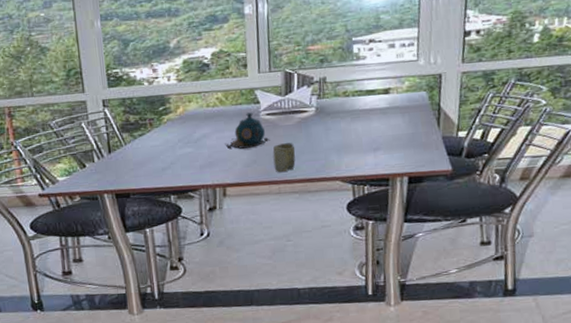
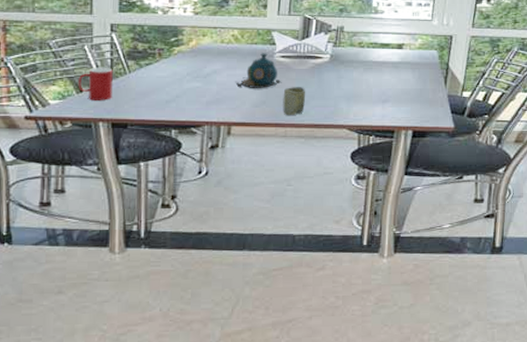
cup: none [80,141,113,174] -> present [78,67,113,100]

